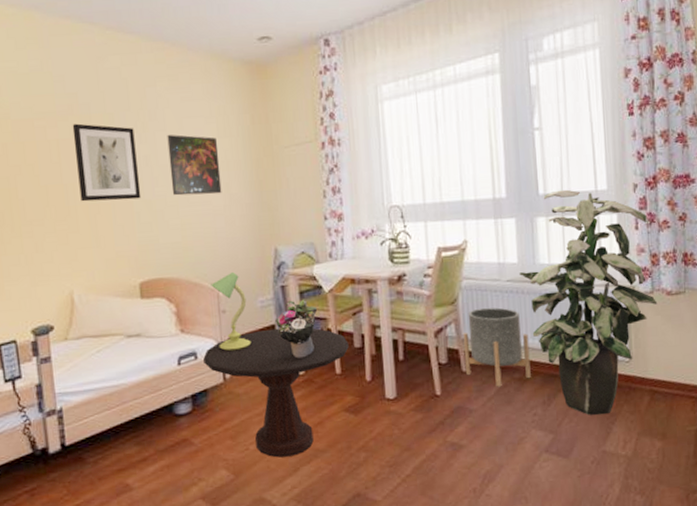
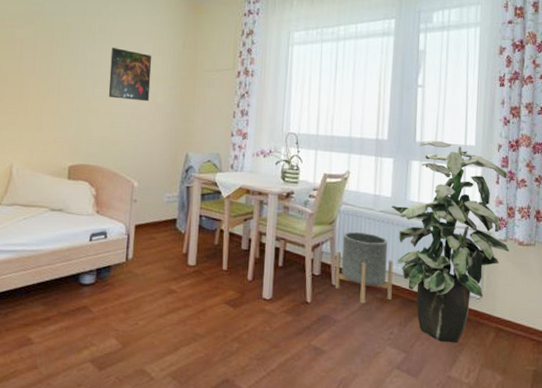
wall art: present [72,123,141,202] -> none [32,28,85,96]
side table: present [203,328,349,458] -> none [111,221,237,337]
table lamp: present [211,272,252,352] -> none [126,169,156,237]
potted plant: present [274,299,318,358] -> none [176,200,215,251]

